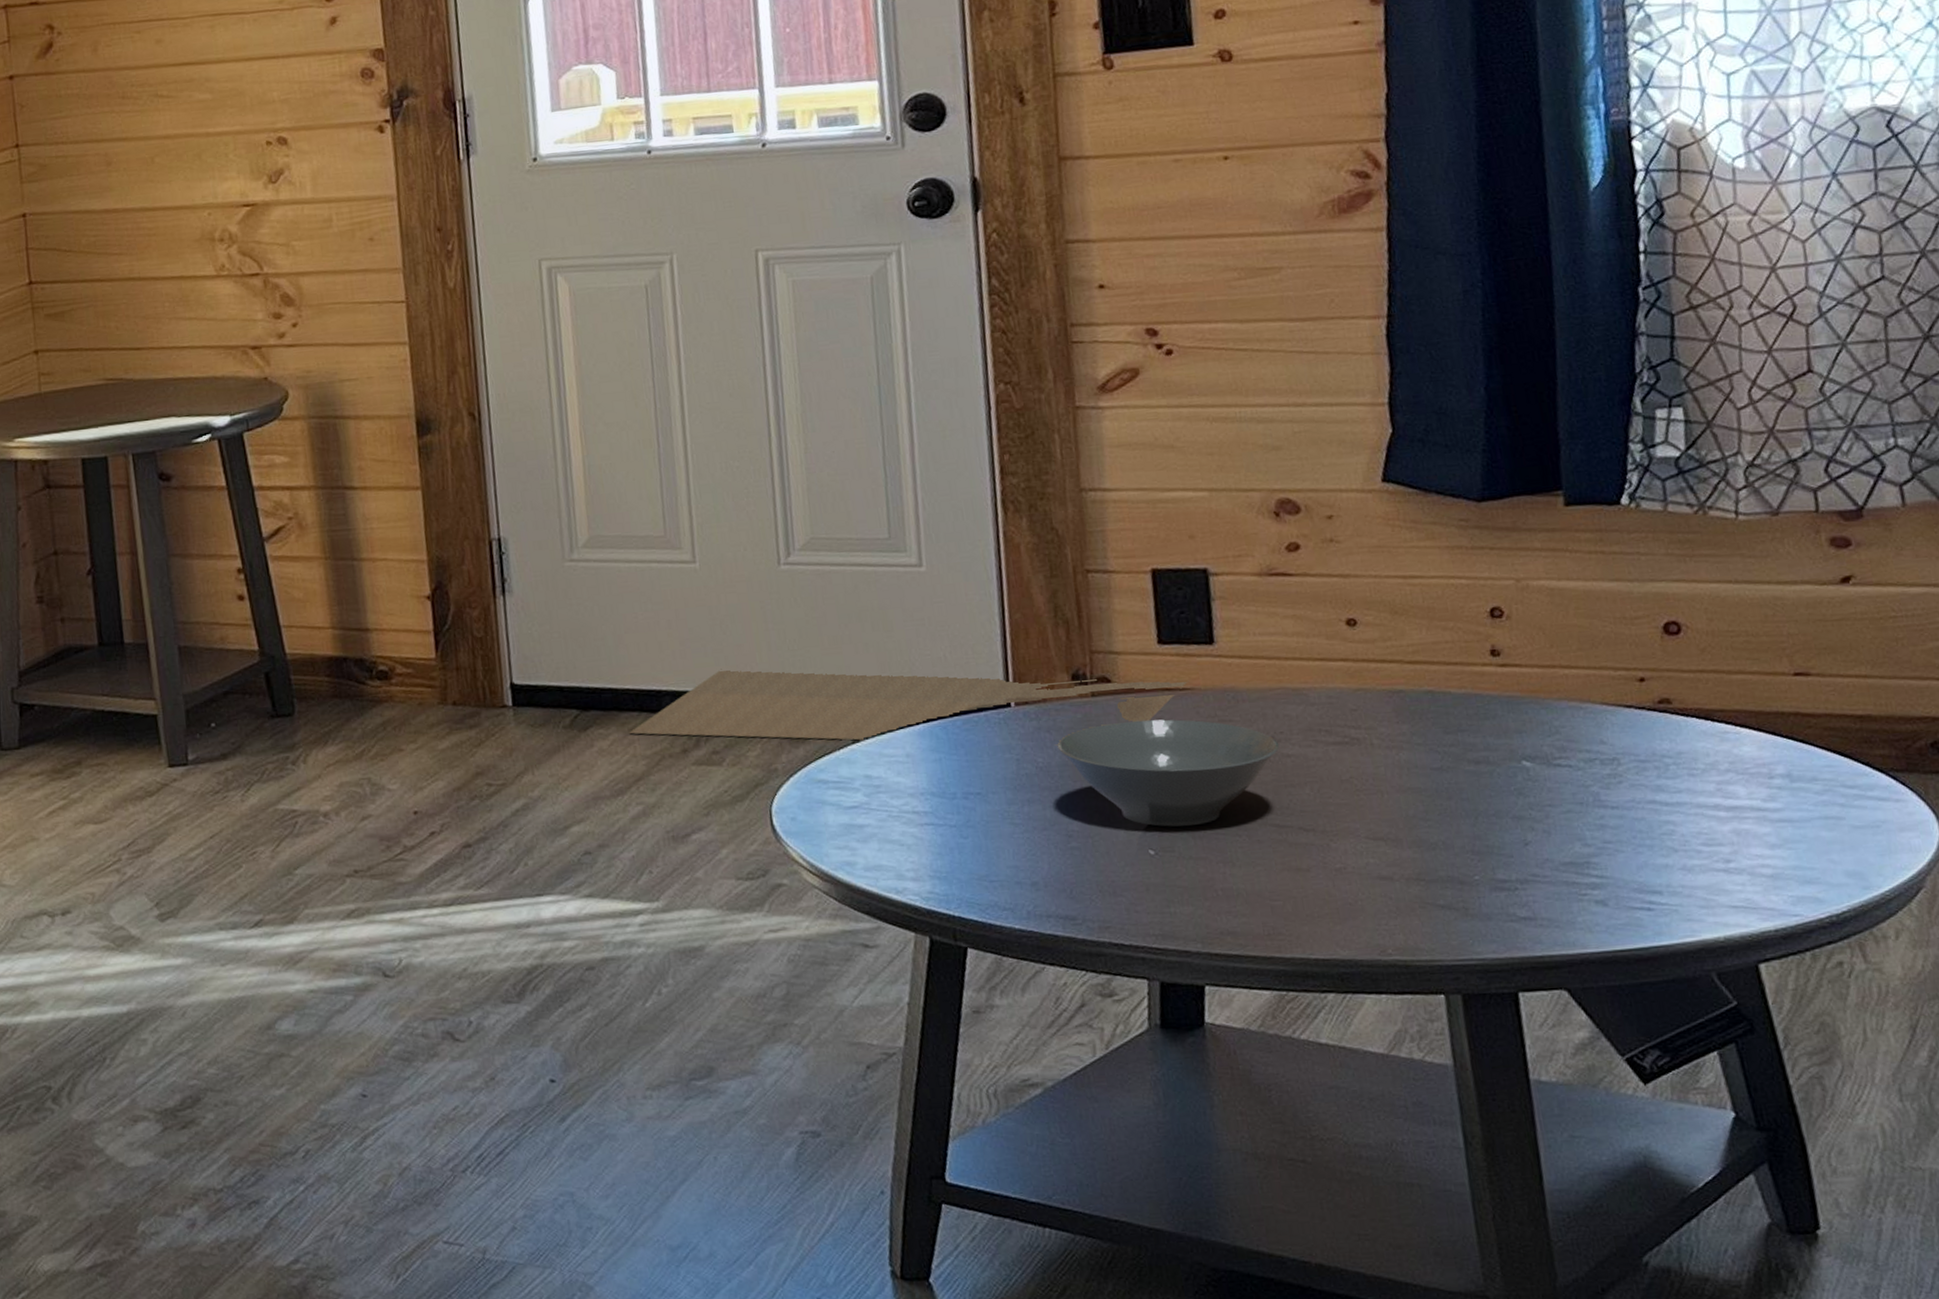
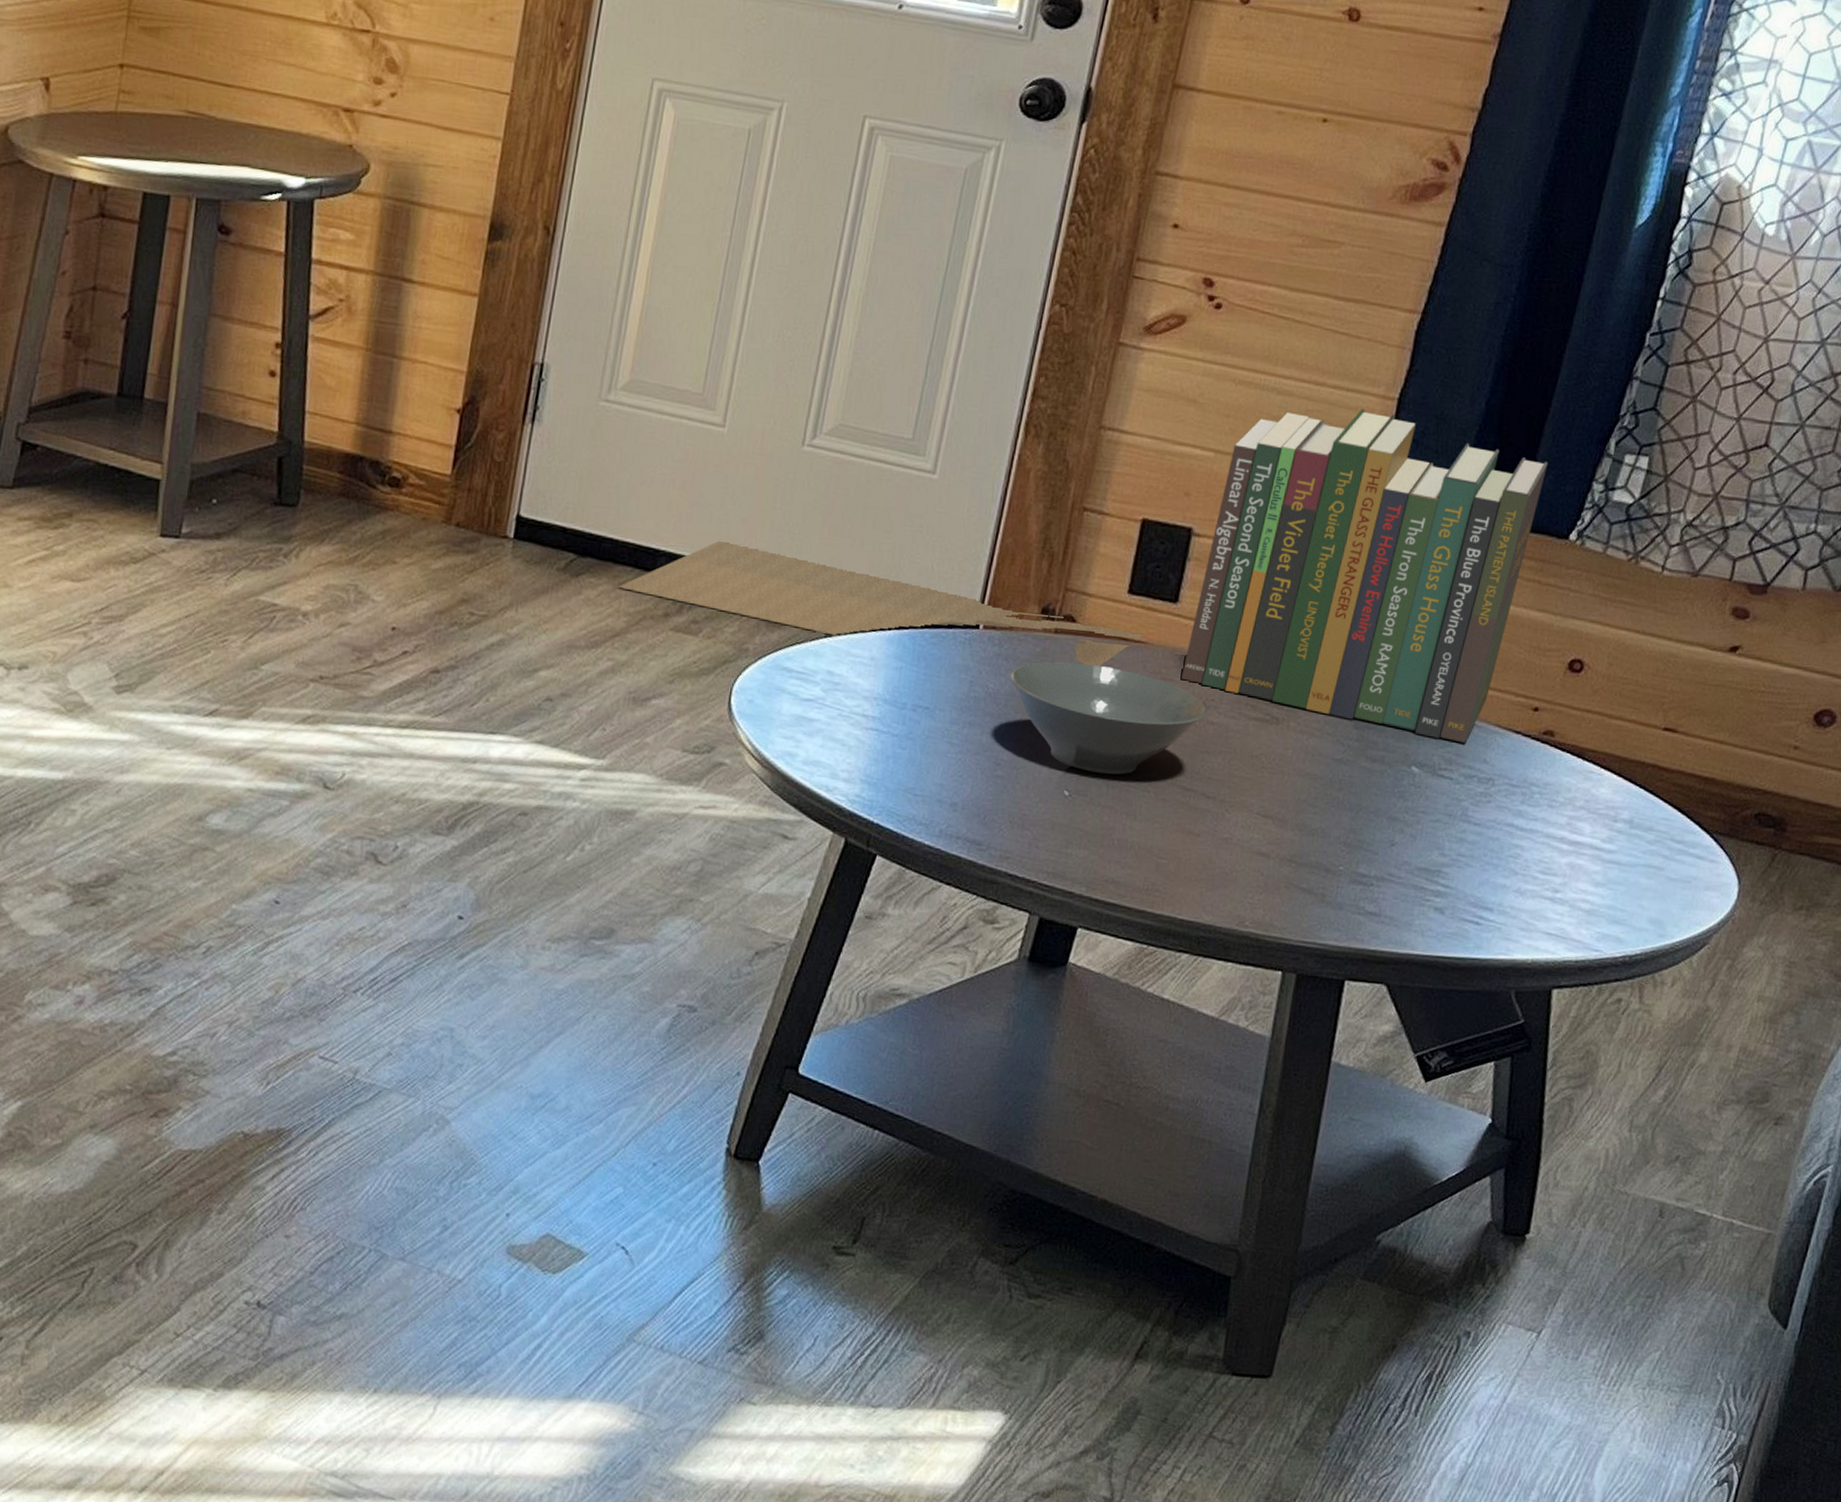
books: none [1226,419,1584,729] -> present [1180,408,1548,744]

